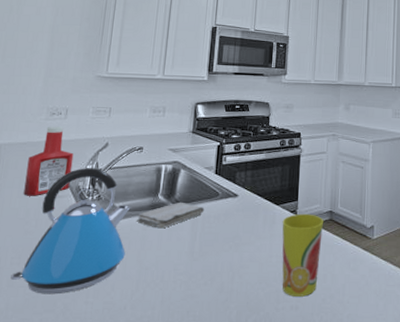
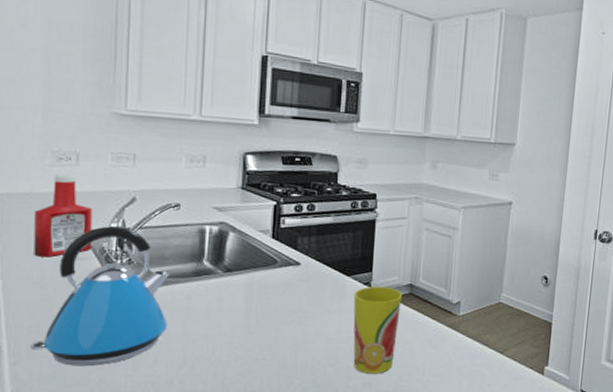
washcloth: present [137,202,205,229] -> none [179,269,261,298]

